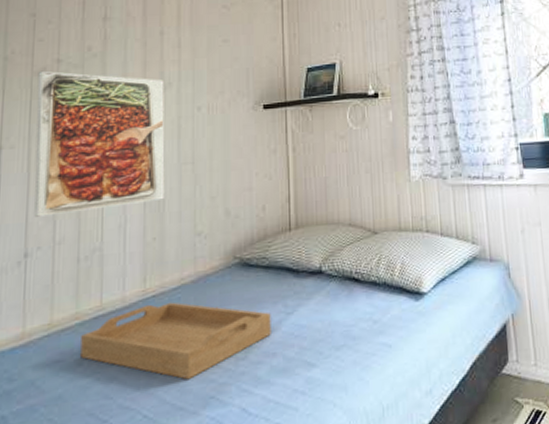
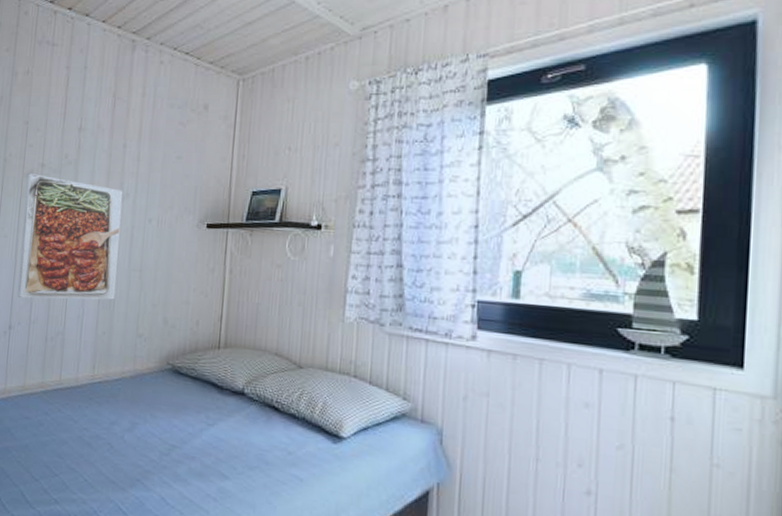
serving tray: present [80,302,271,380] -> none [43,388,194,460]

